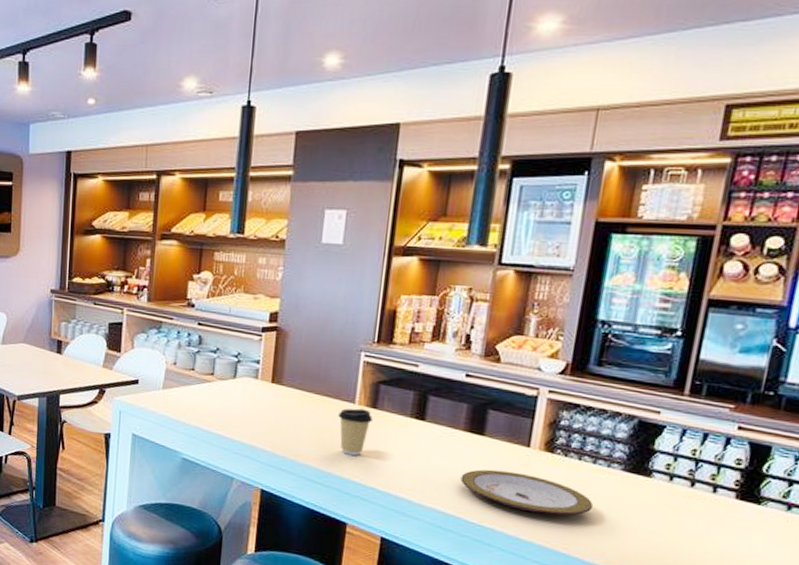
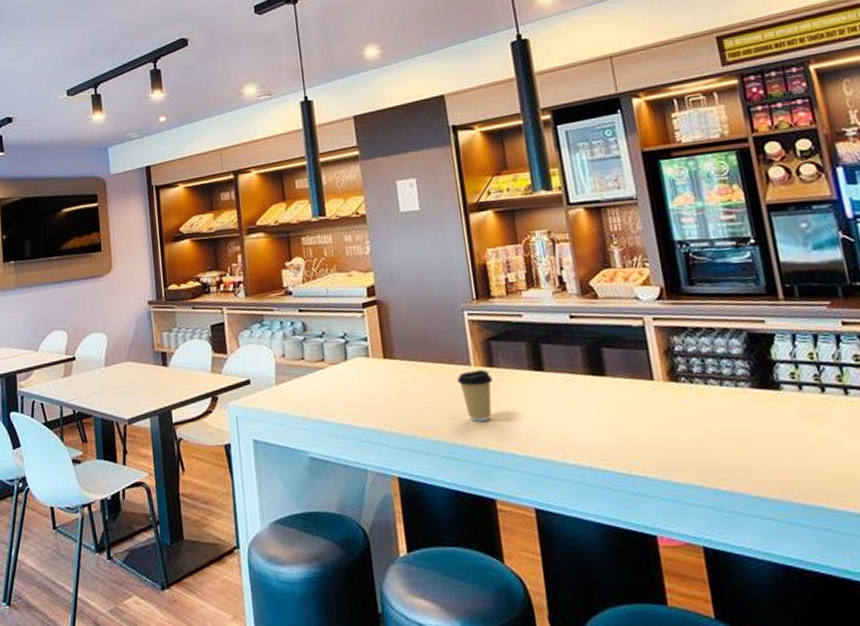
plate: present [460,469,594,516] -> none [596,409,737,451]

